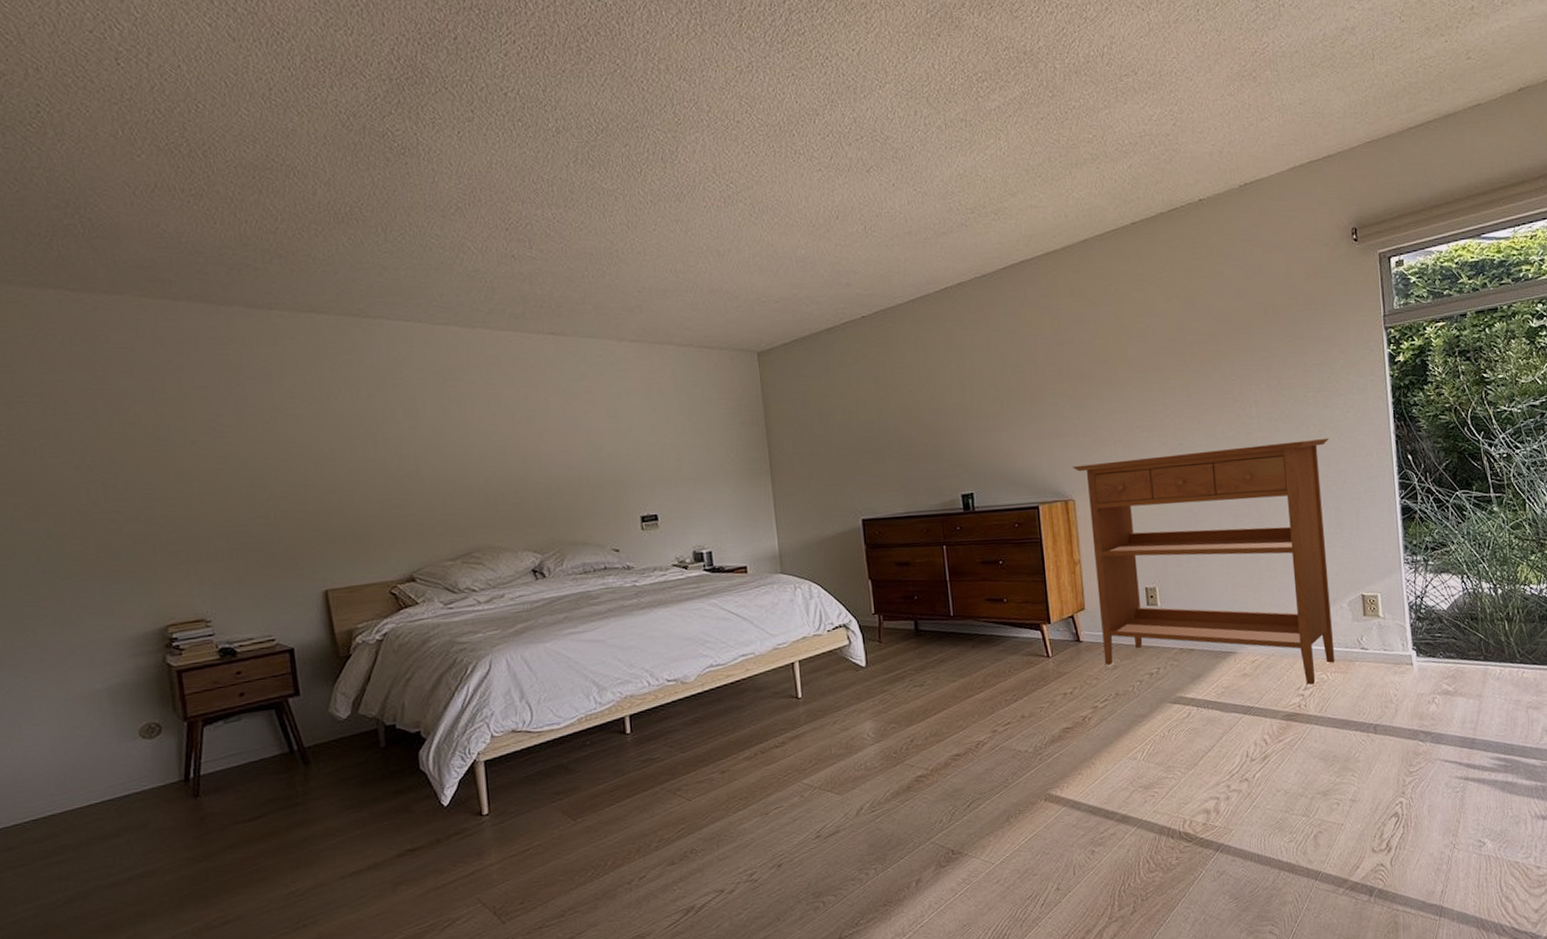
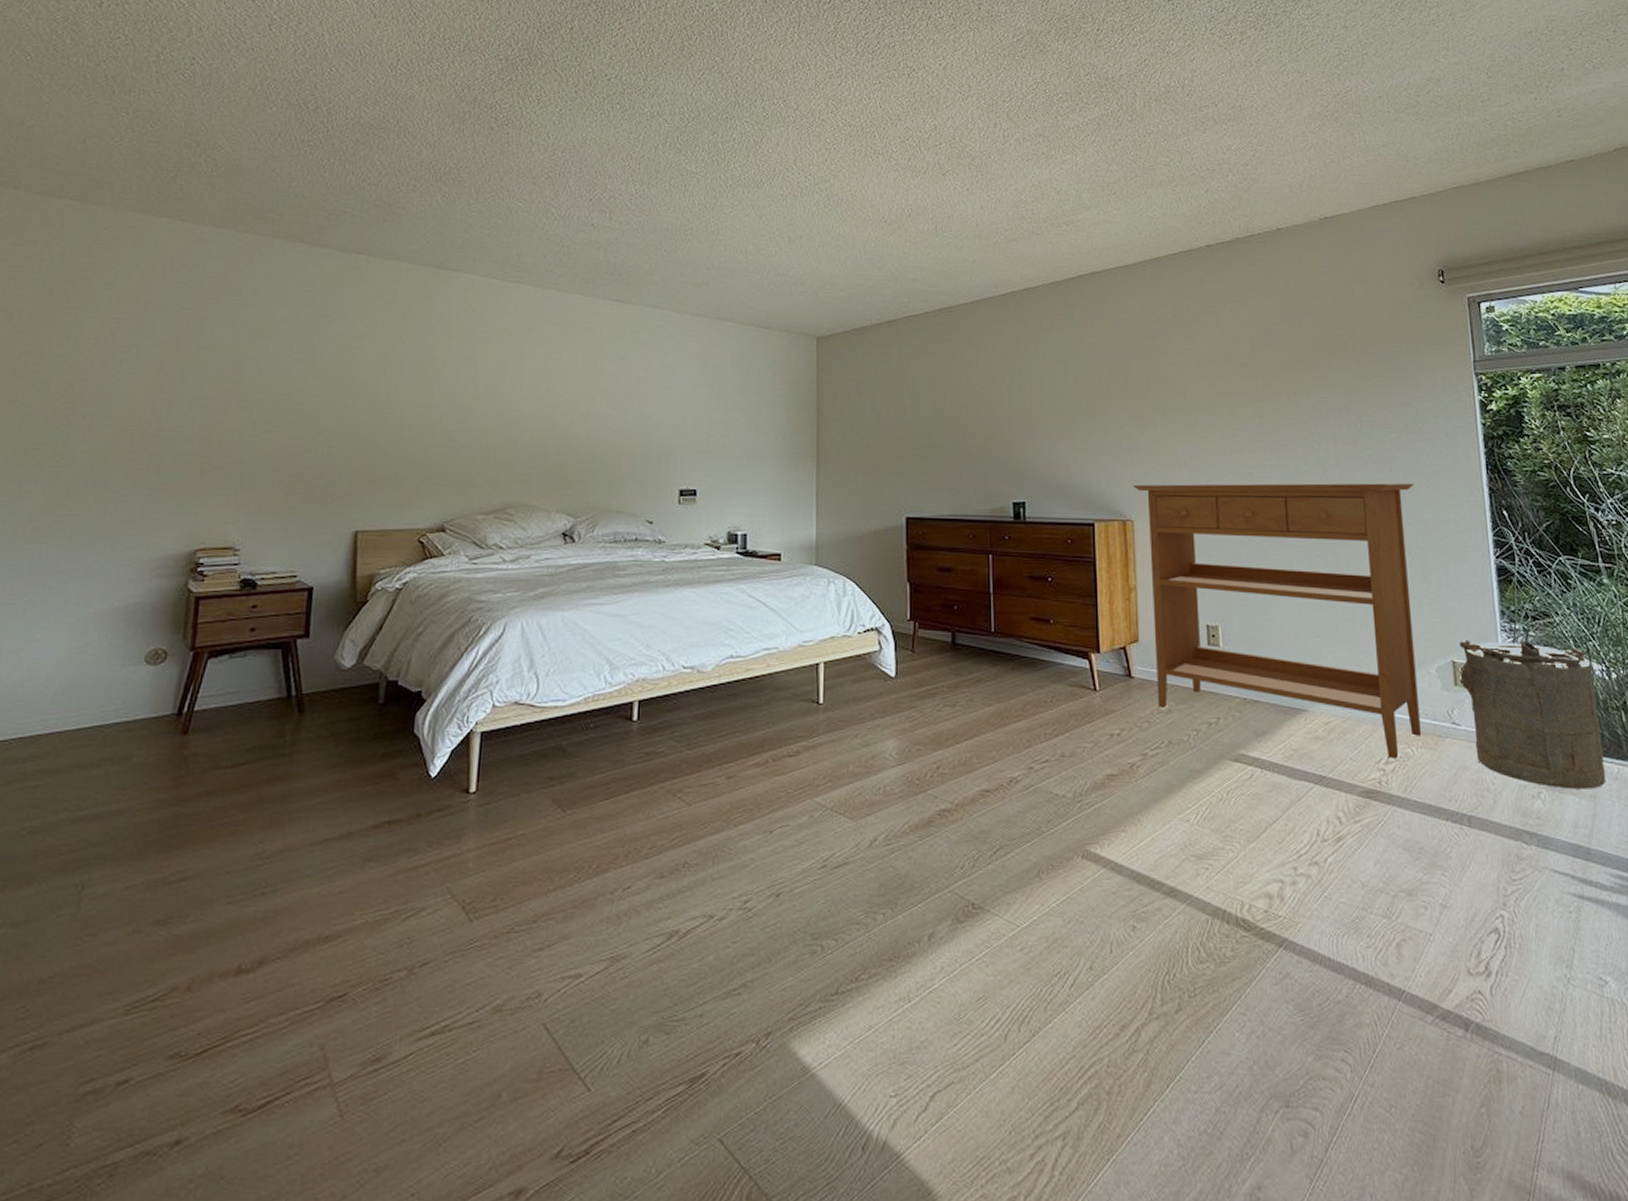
laundry hamper: none [1367,569,1490,692] -> present [1459,639,1606,789]

